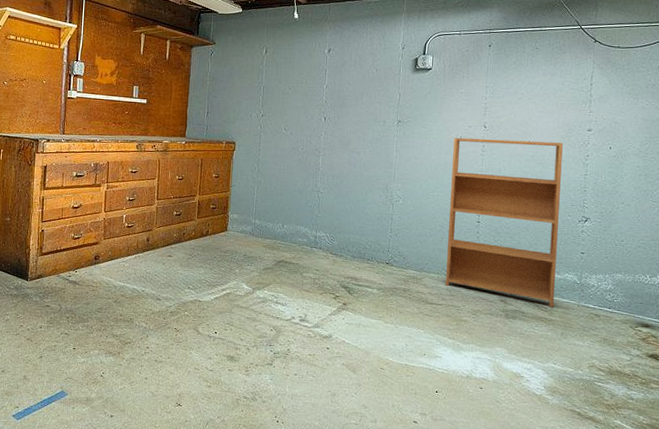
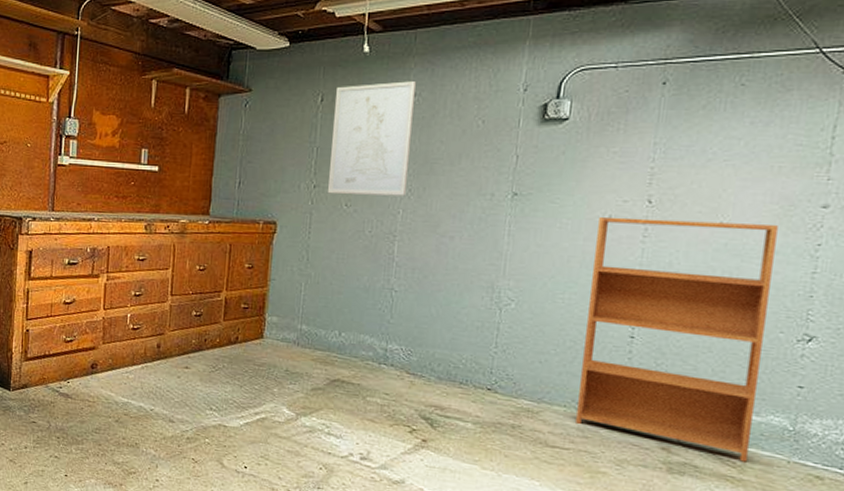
wall art: none [272,40,331,123] -> present [328,81,417,197]

